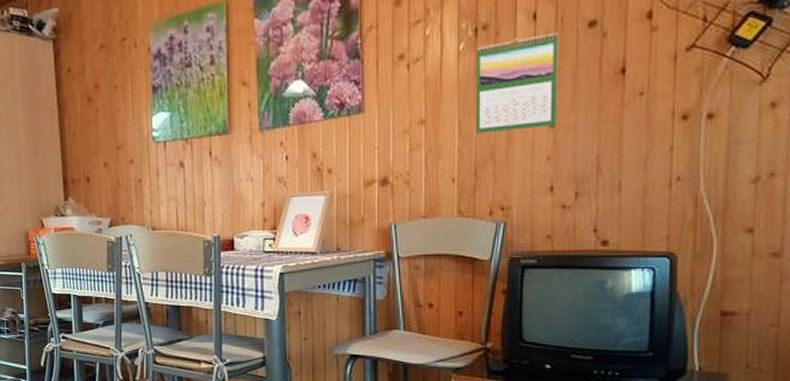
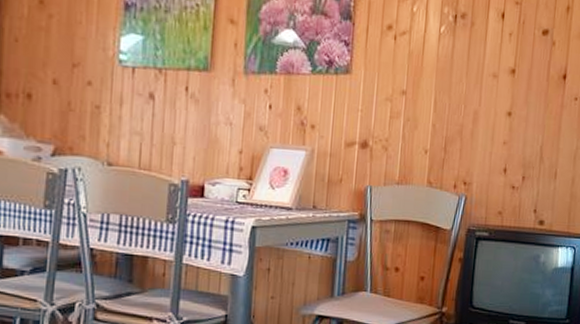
calendar: present [476,32,559,134] -> none [449,31,520,115]

